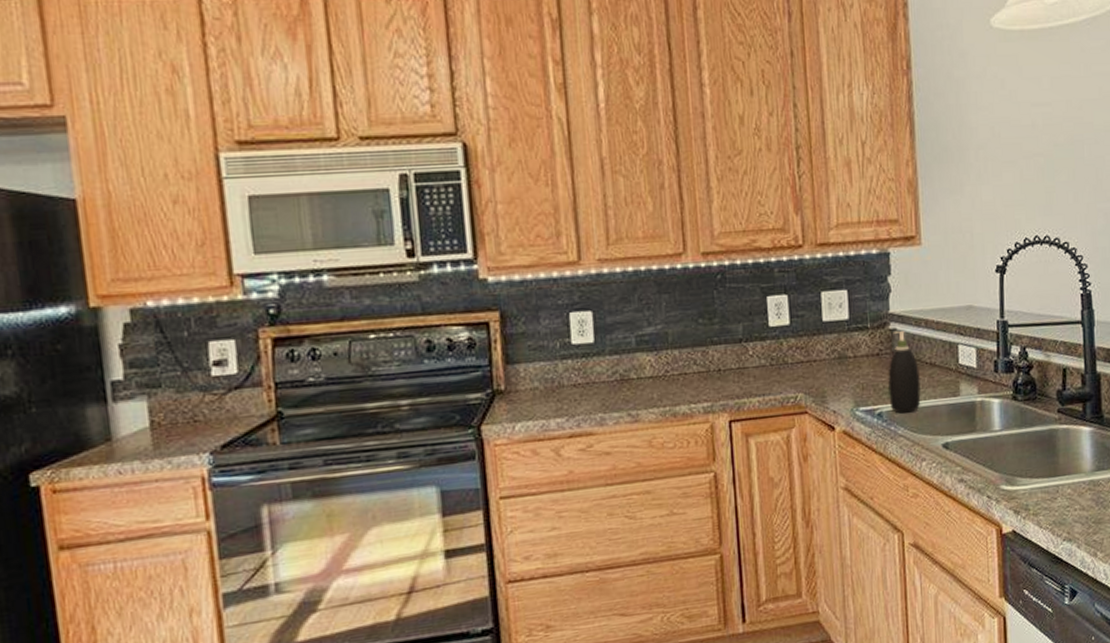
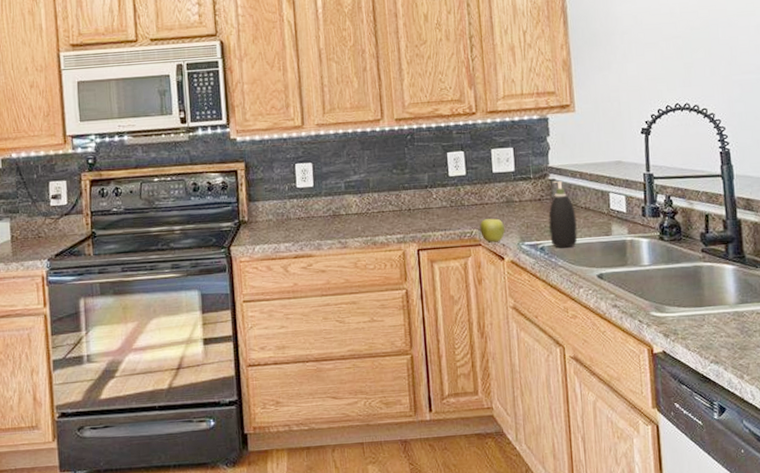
fruit: none [806,378,837,410] -> present [480,218,506,243]

